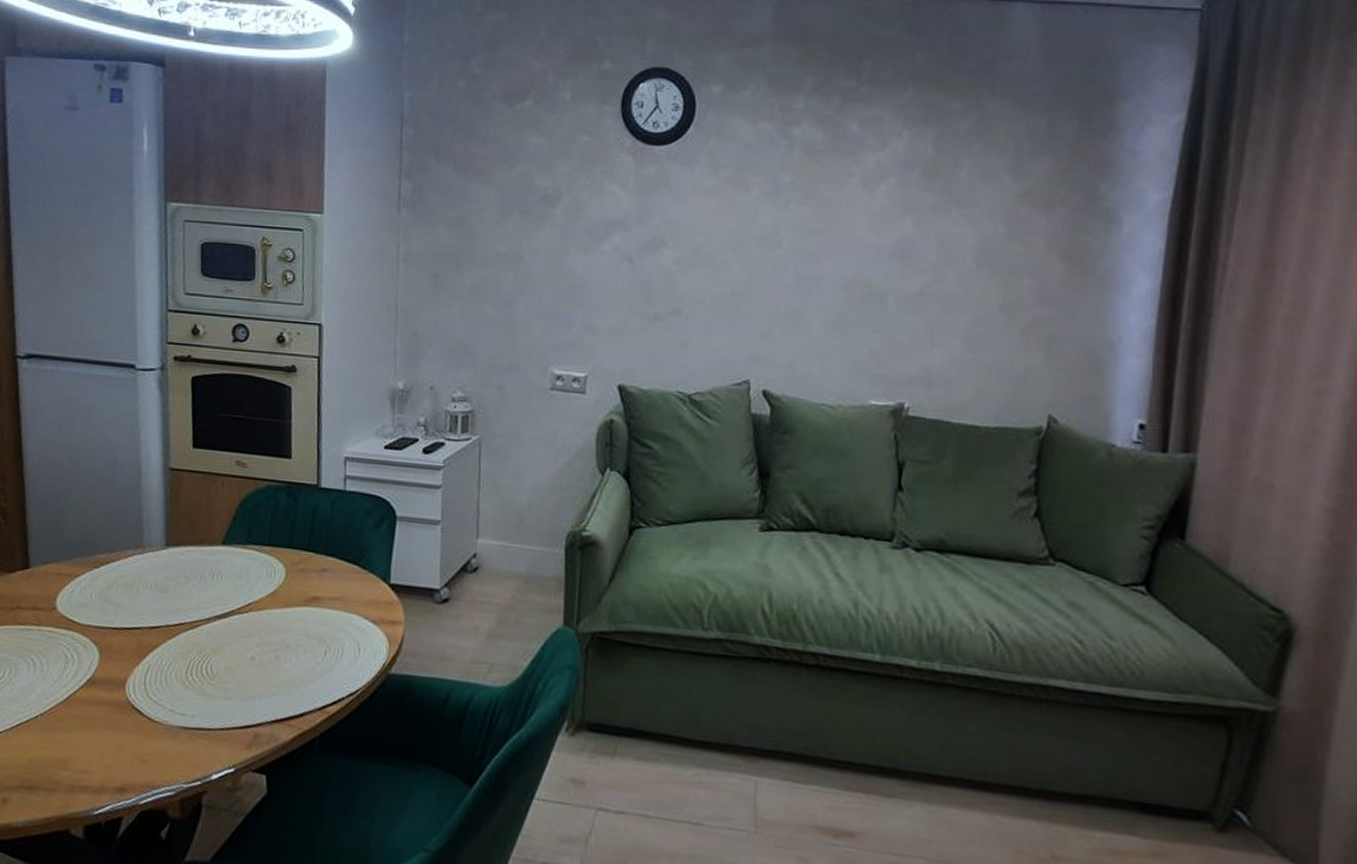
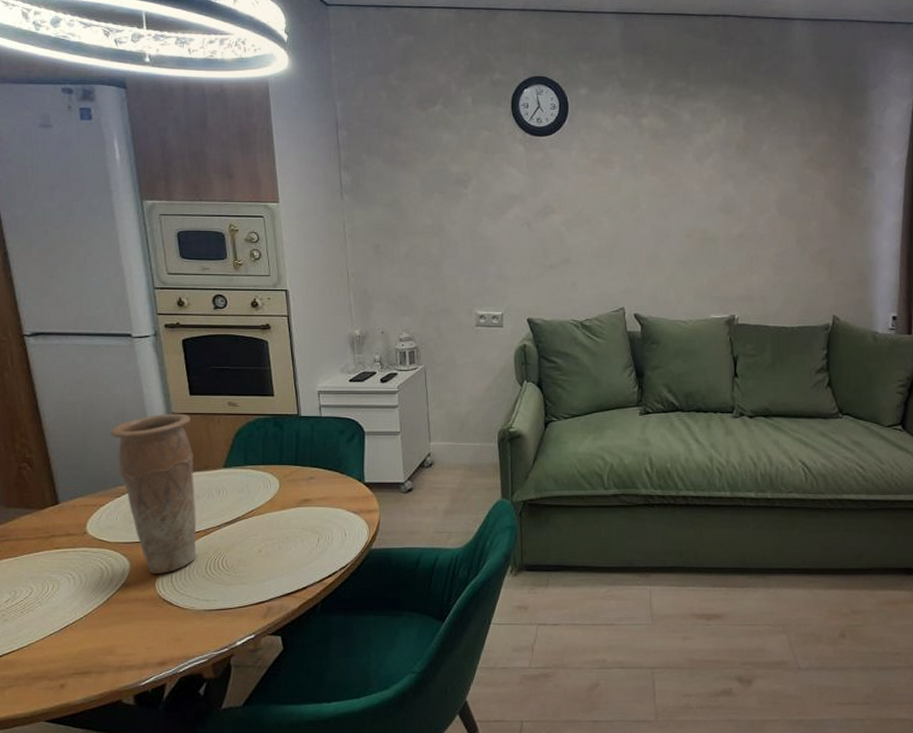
vase: none [96,468,191,673] -> present [110,413,197,574]

